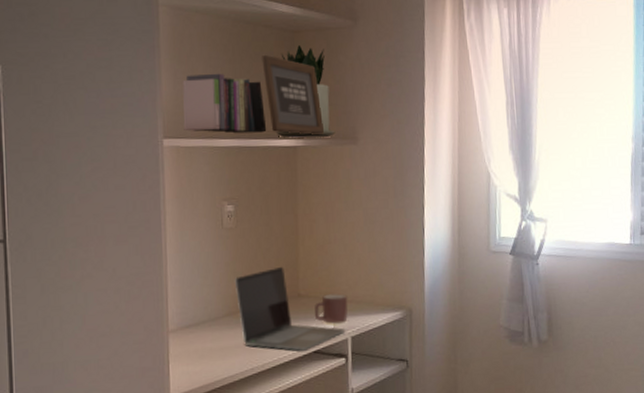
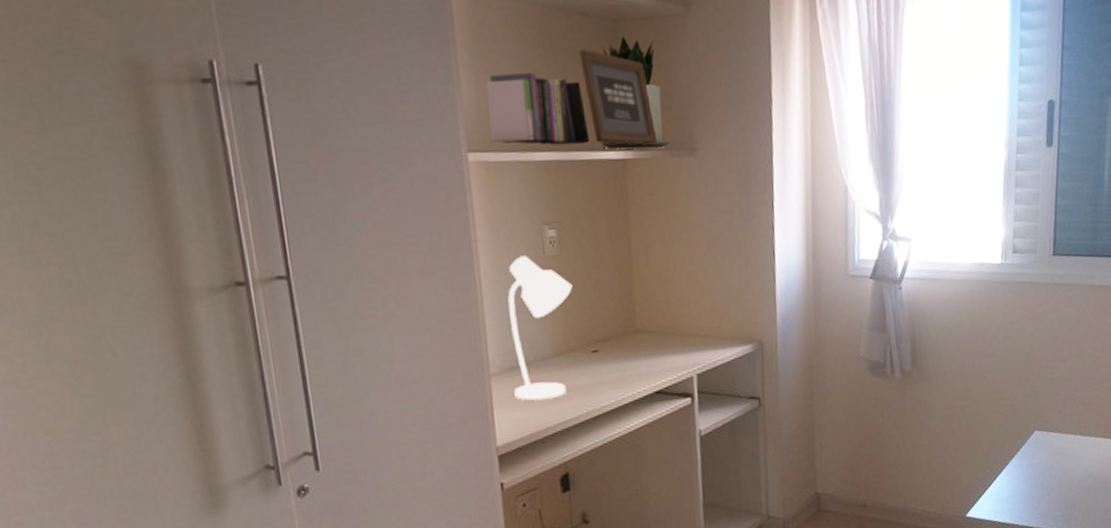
desk lamp: none [188,227,245,355] -> present [507,255,573,400]
laptop: present [234,266,346,351] -> none [561,298,691,392]
mug: present [314,294,348,325] -> none [654,327,693,363]

